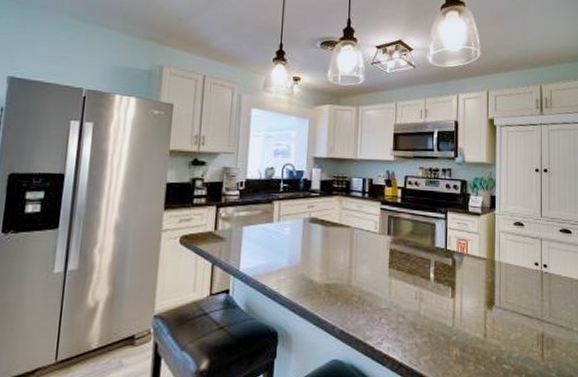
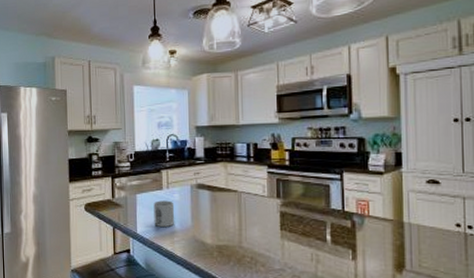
mug: none [260,234,284,264] -> present [153,200,175,227]

